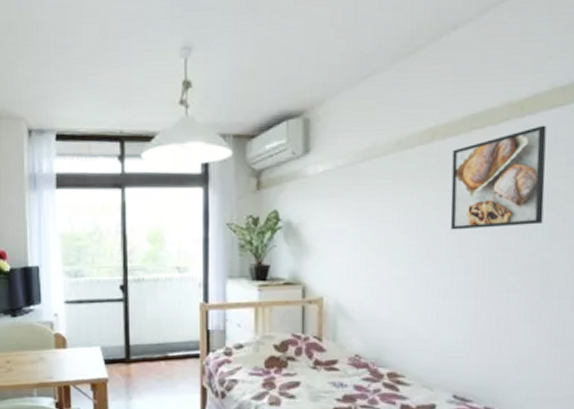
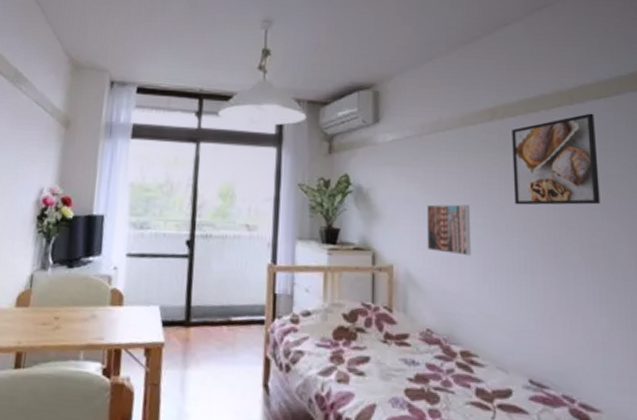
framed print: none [358,233,403,284] -> present [427,204,472,256]

